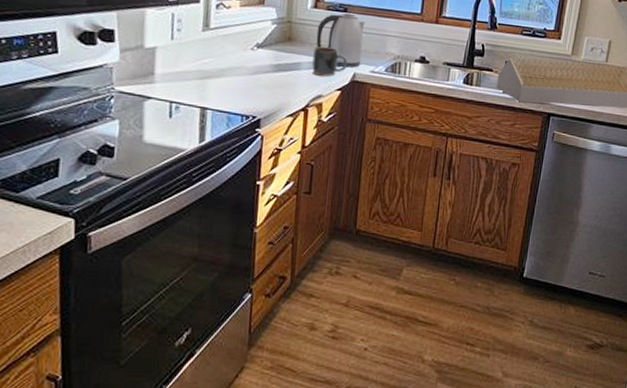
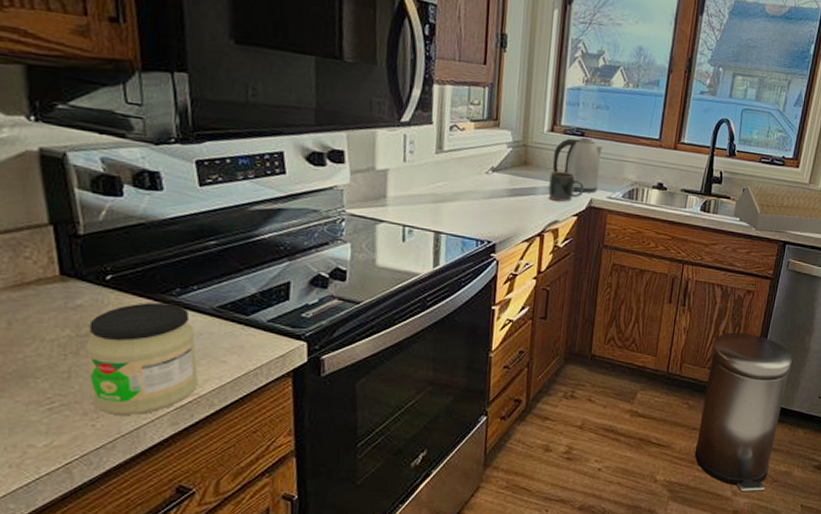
pedal bin: none [463,206,561,374] -> present [694,332,792,493]

